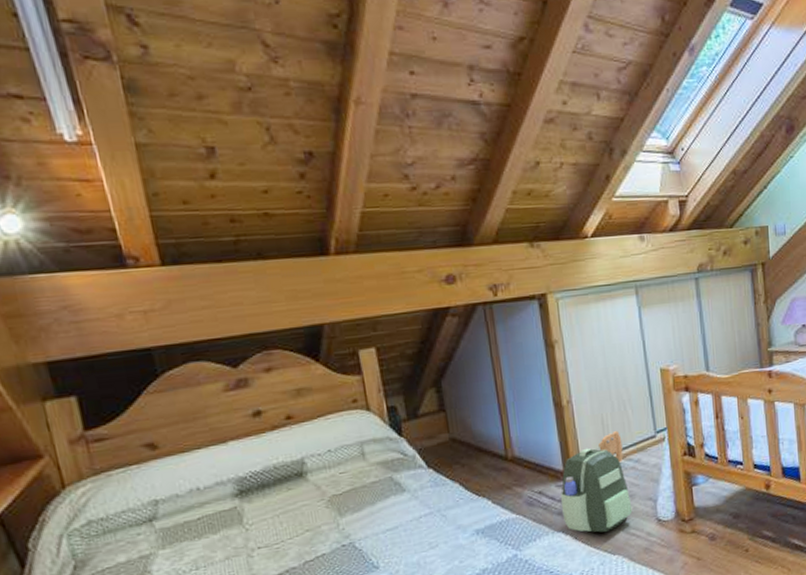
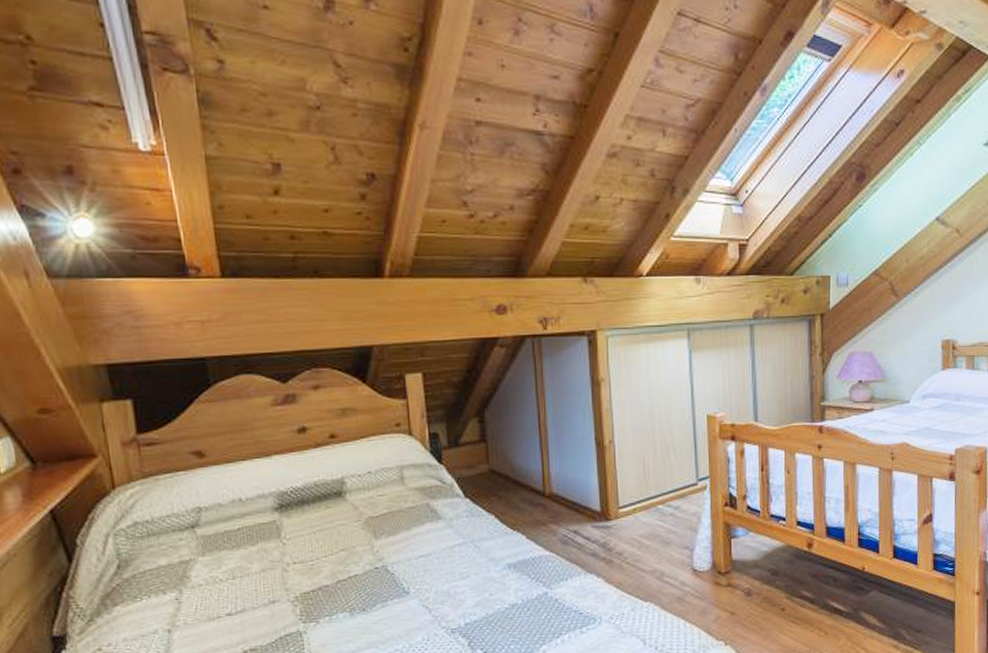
backpack: present [561,430,633,533] -> none [596,474,668,578]

